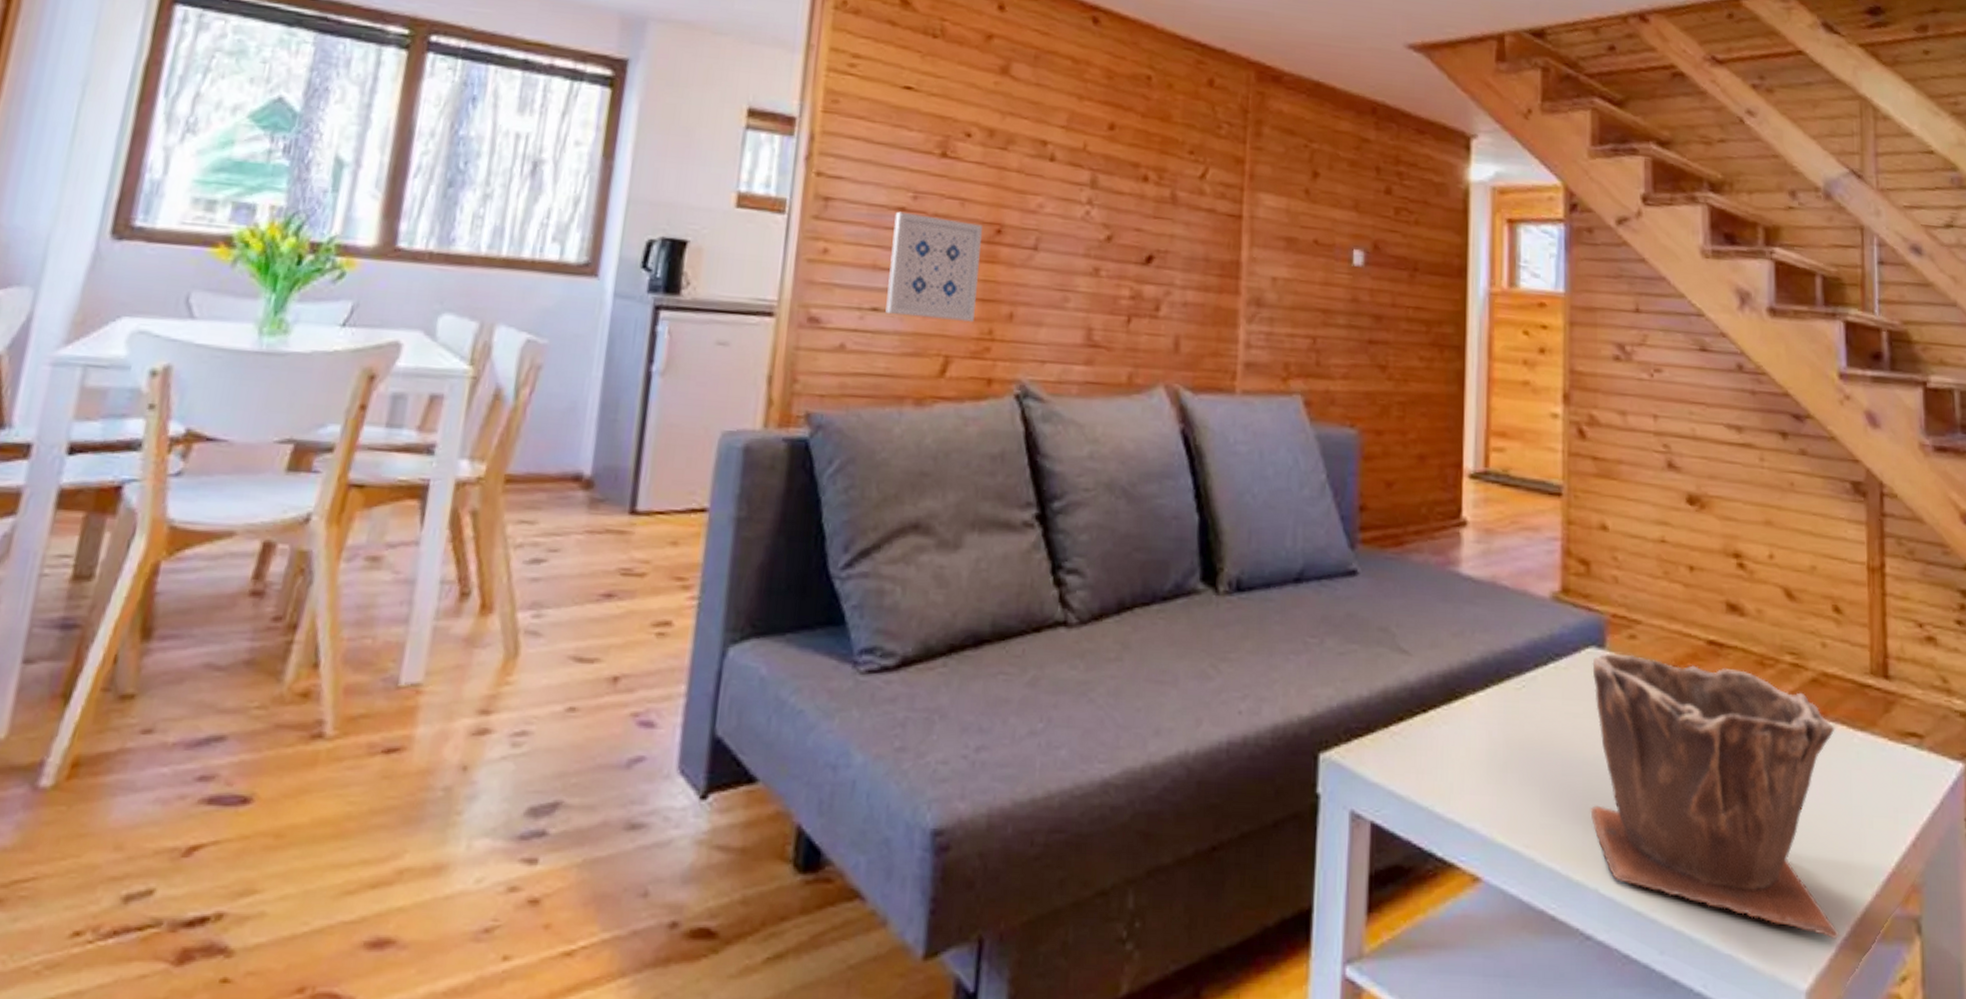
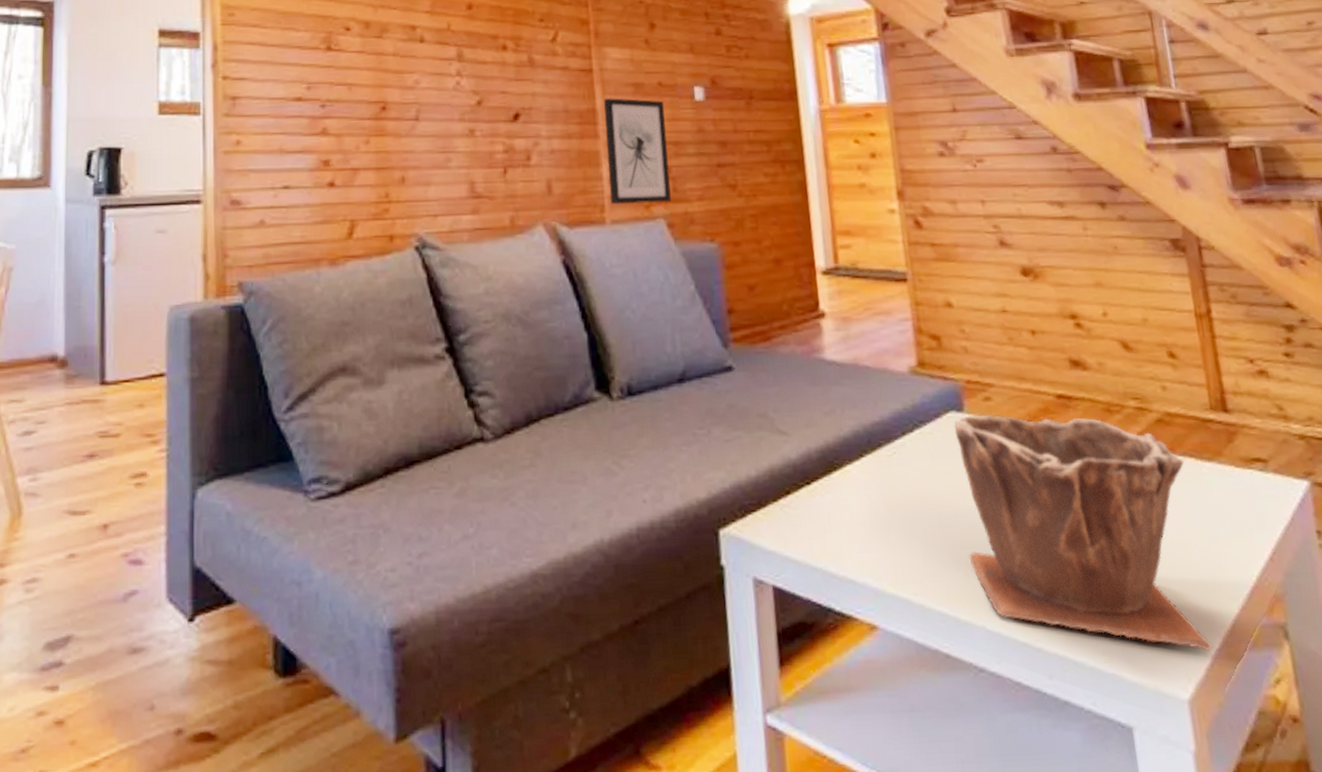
wall art: present [885,211,982,322] -> none [294,101,372,190]
wall art: none [1243,250,1318,377] -> present [604,98,671,205]

